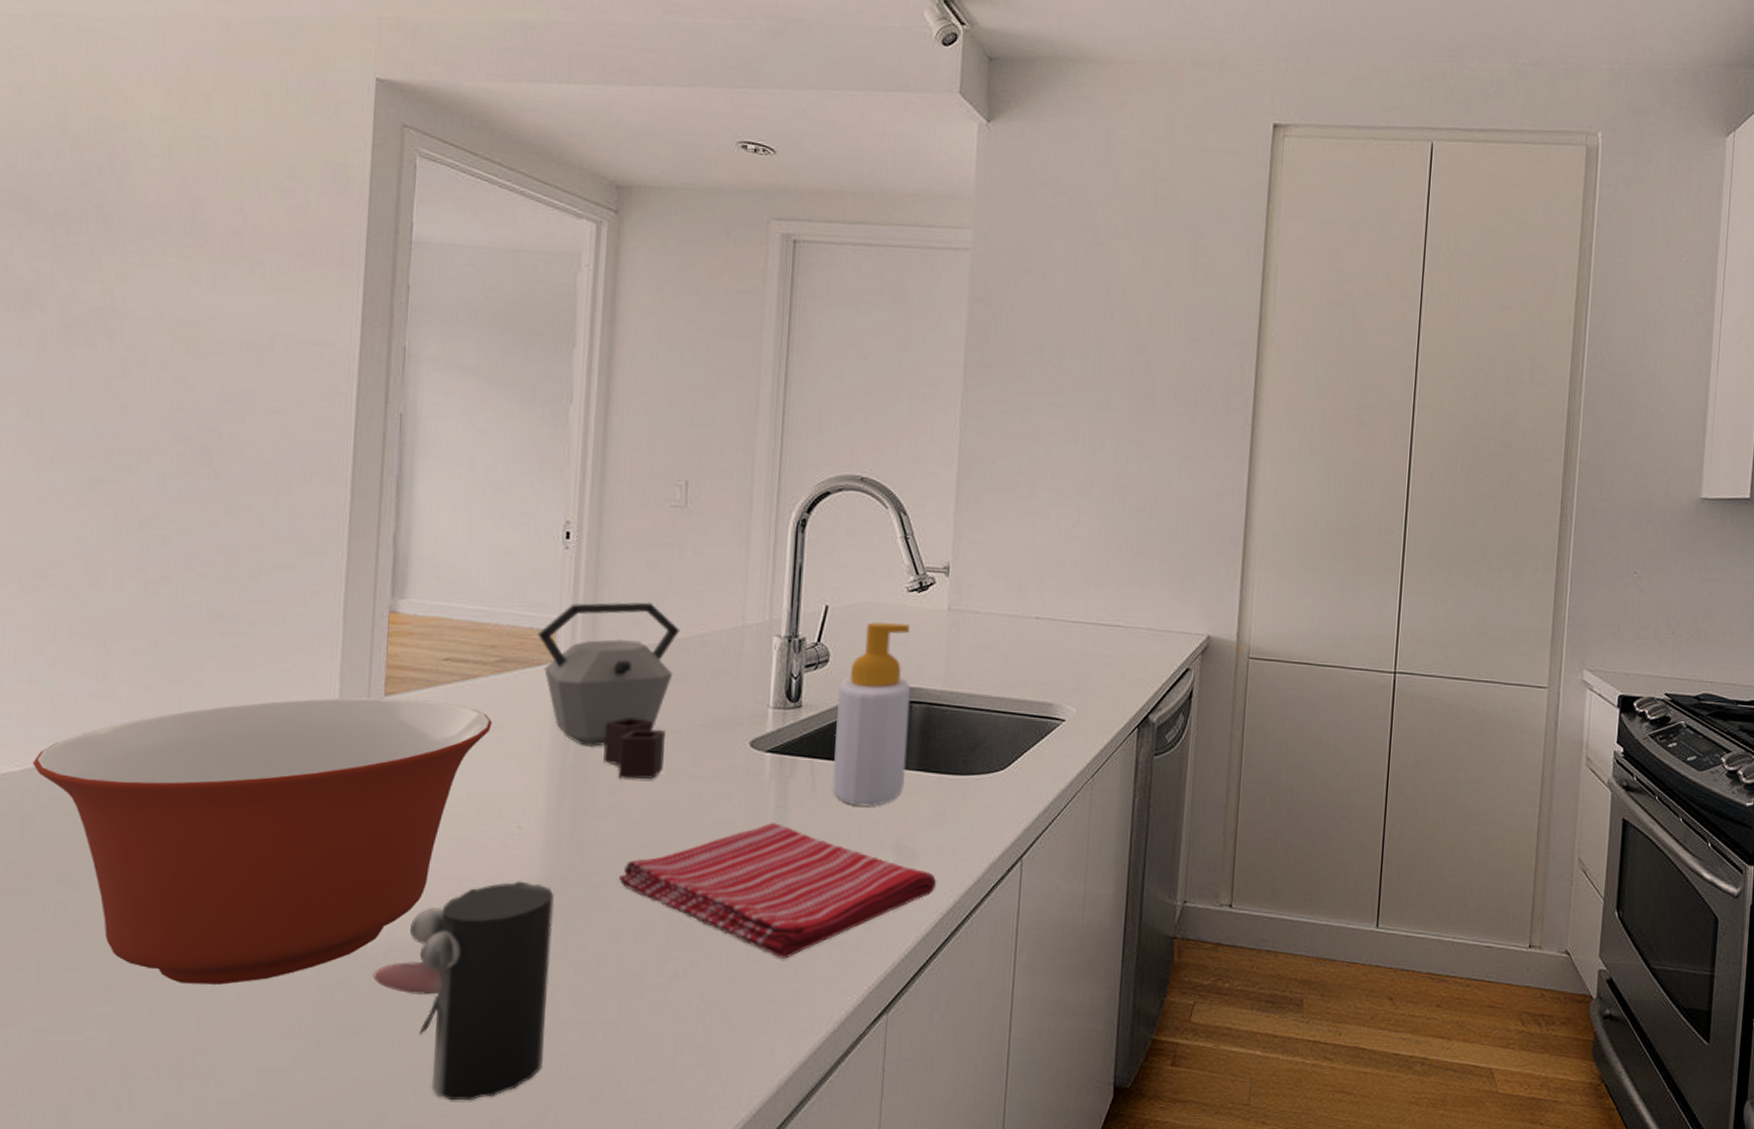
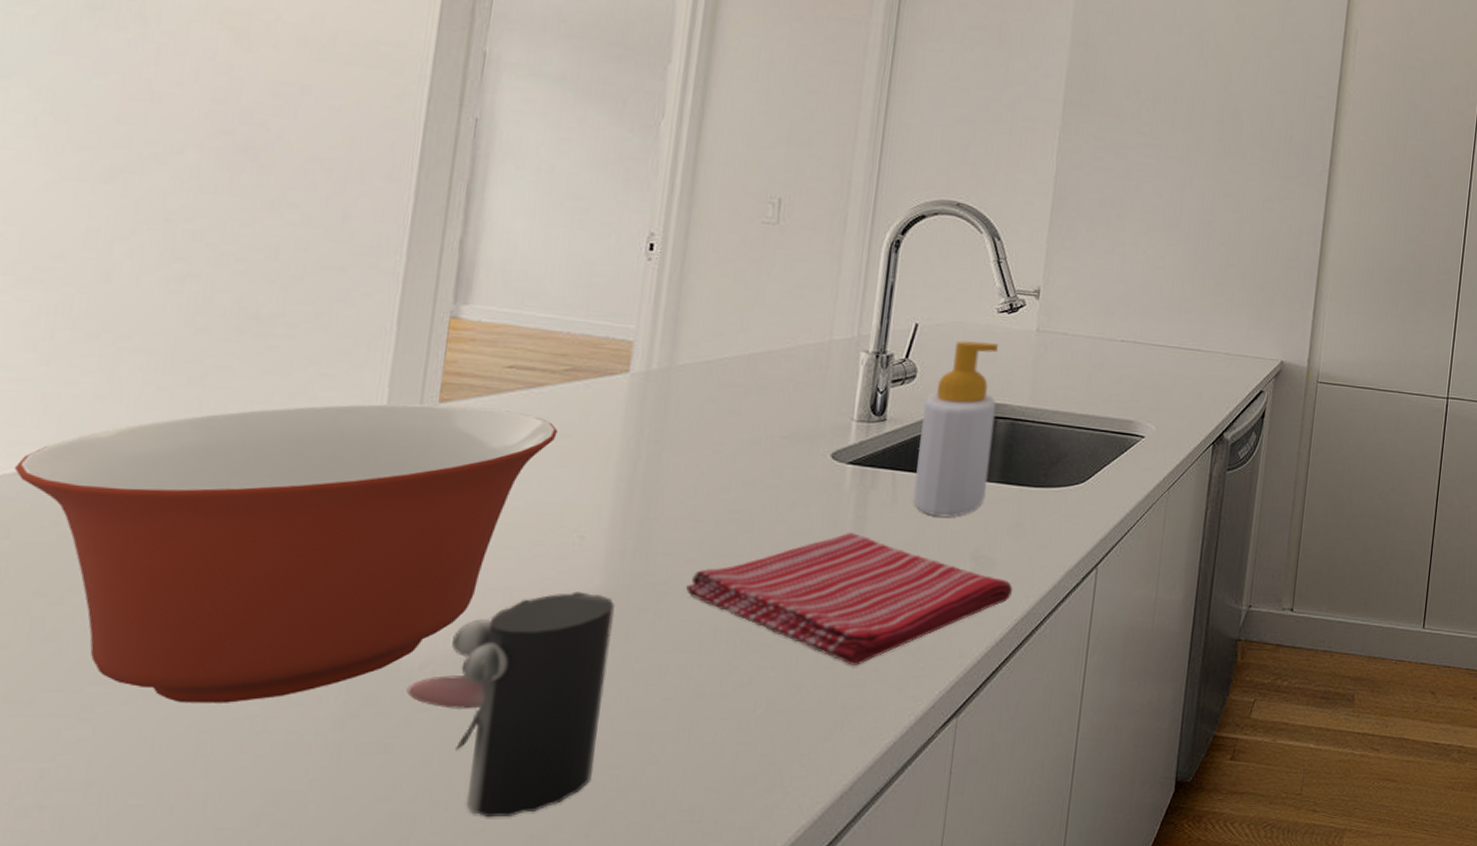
kettle: present [537,602,680,780] -> none [612,314,765,490]

